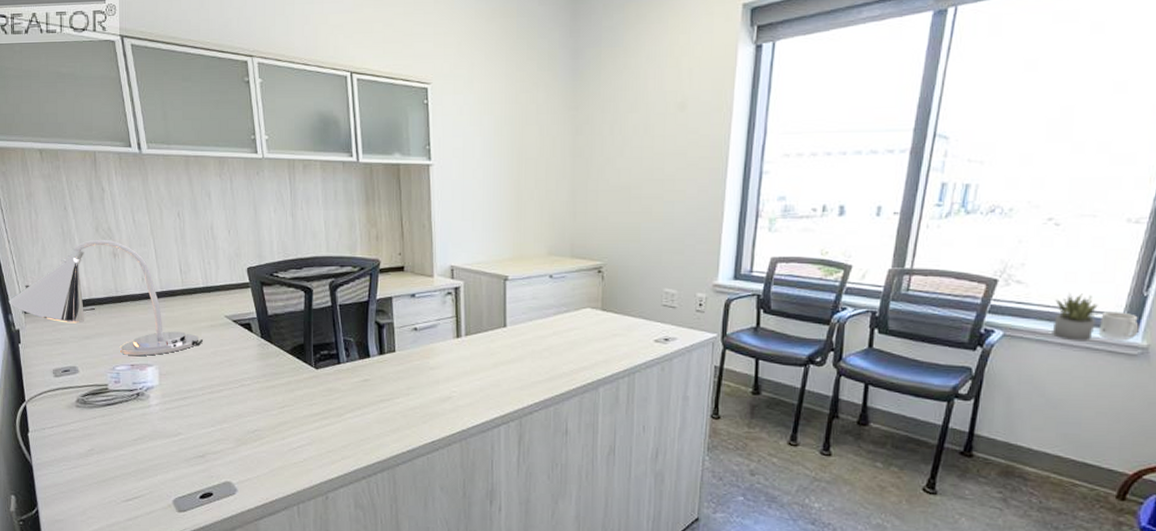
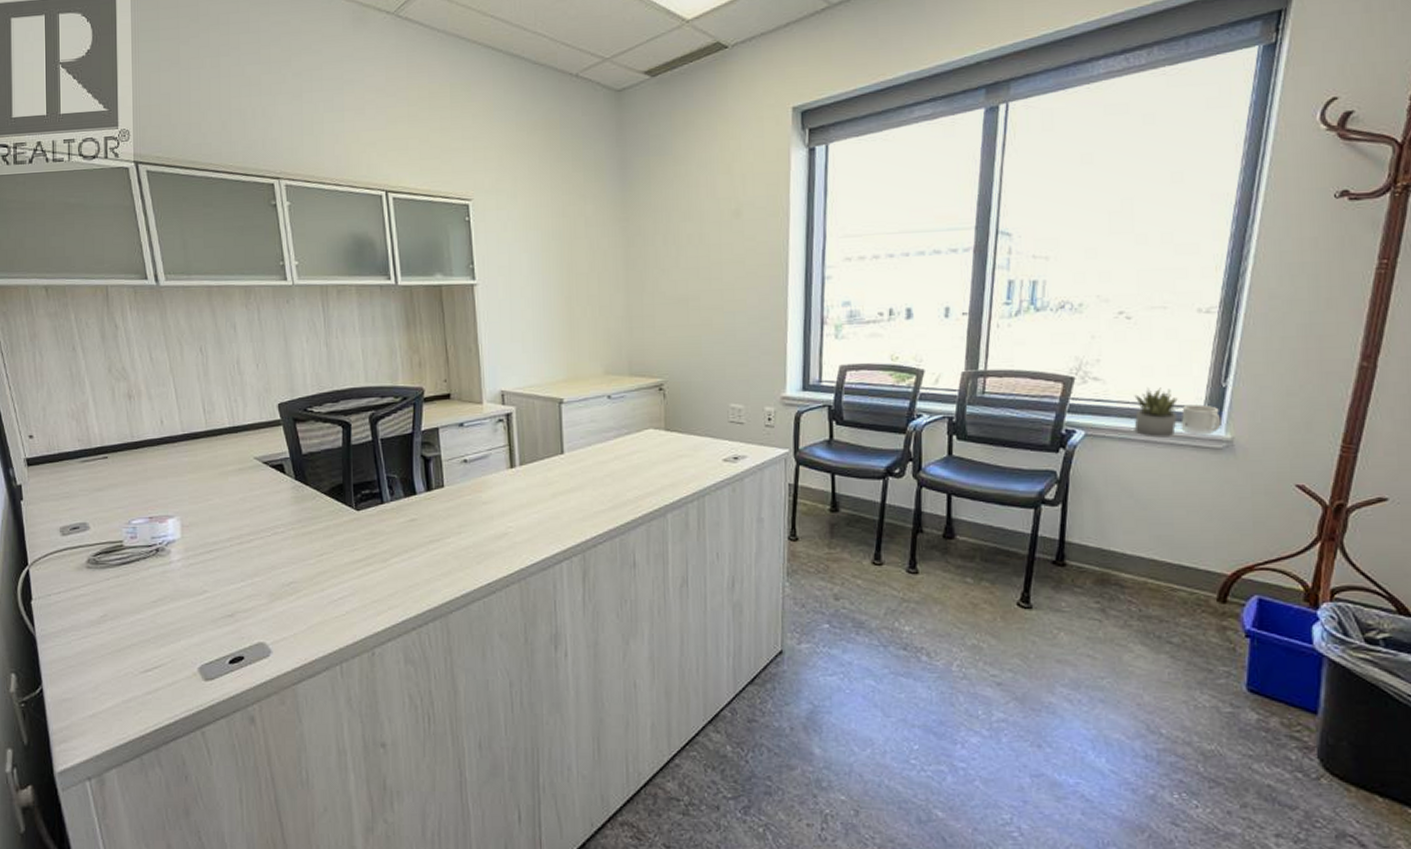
table lamp: present [8,239,203,356] -> none [9,380,230,507]

